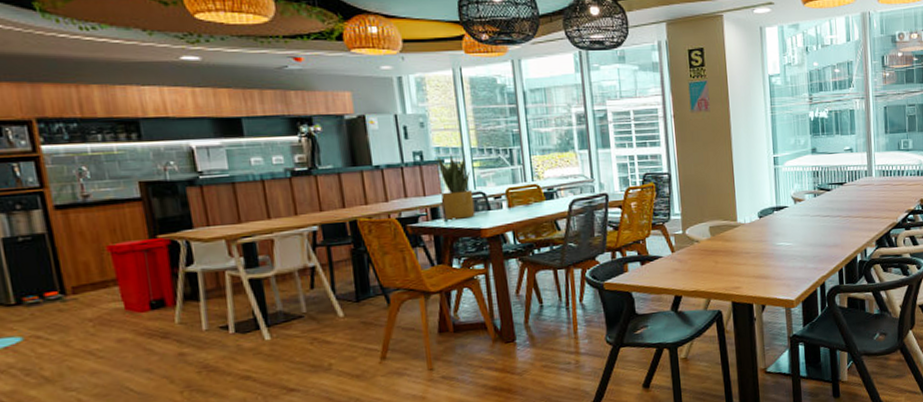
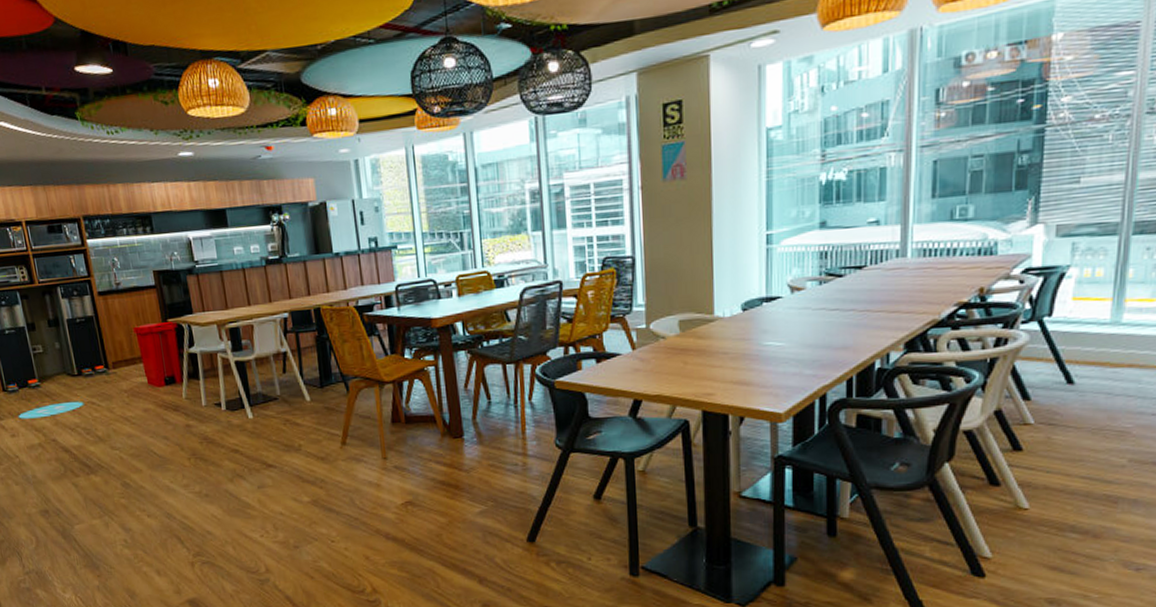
planter: present [434,154,476,220] -> none [388,239,426,309]

